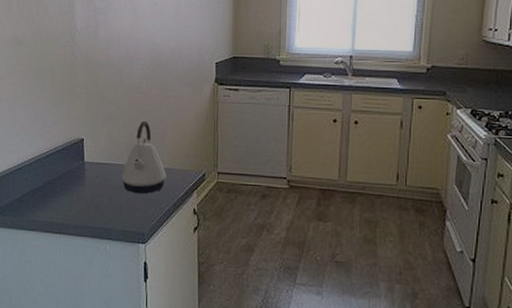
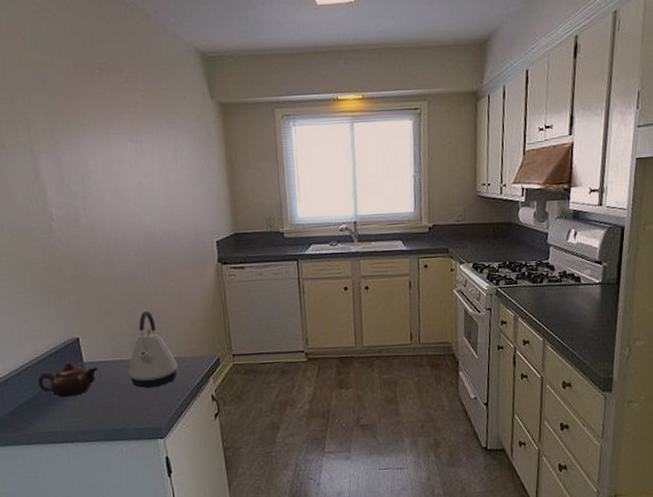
teapot: none [44,160,96,192] -> present [37,362,98,398]

